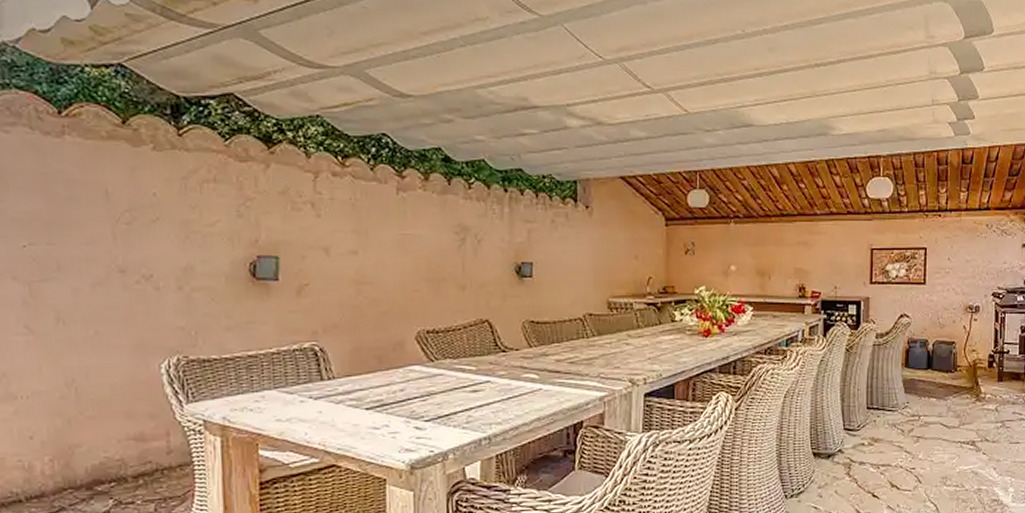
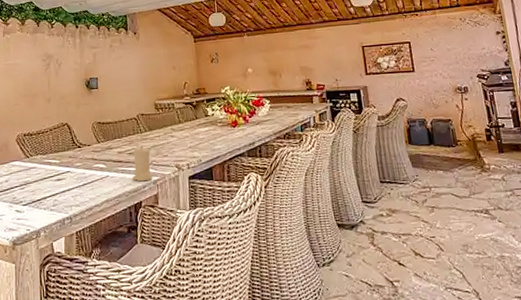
candle: none [571,354,599,398] -> present [131,146,153,182]

